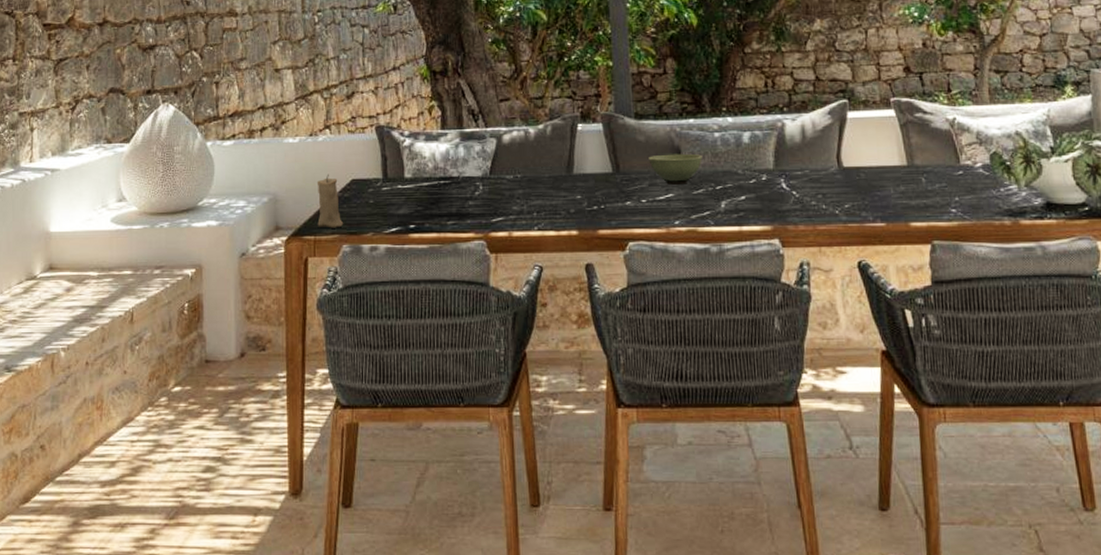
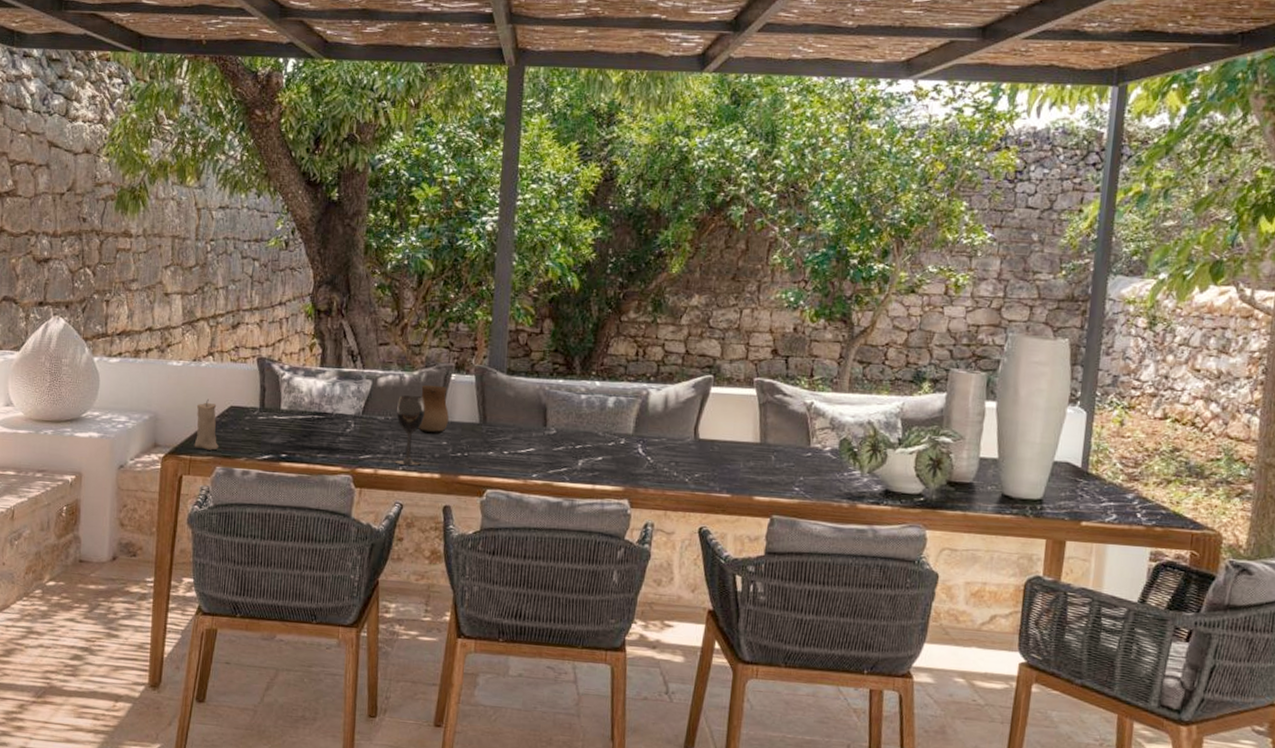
wine glass: none [525,150,557,225] -> present [395,395,425,466]
ceramic jug: none [548,138,580,190] -> present [418,385,449,435]
bowl: present [648,153,702,186] -> none [515,410,567,442]

